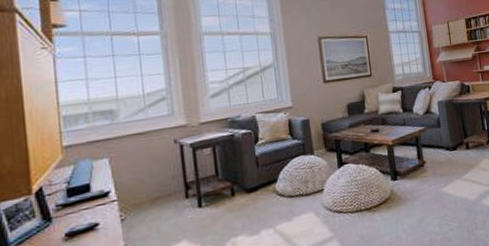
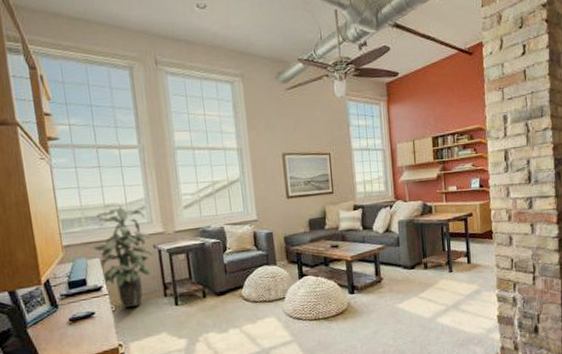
indoor plant: none [100,94,173,215] -> present [92,202,153,308]

